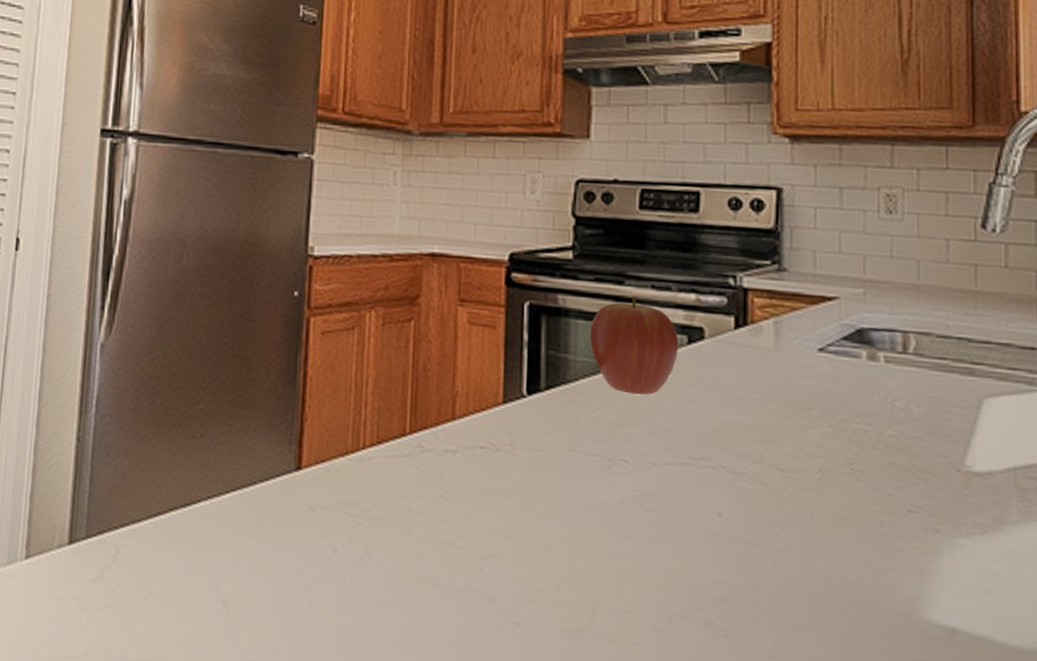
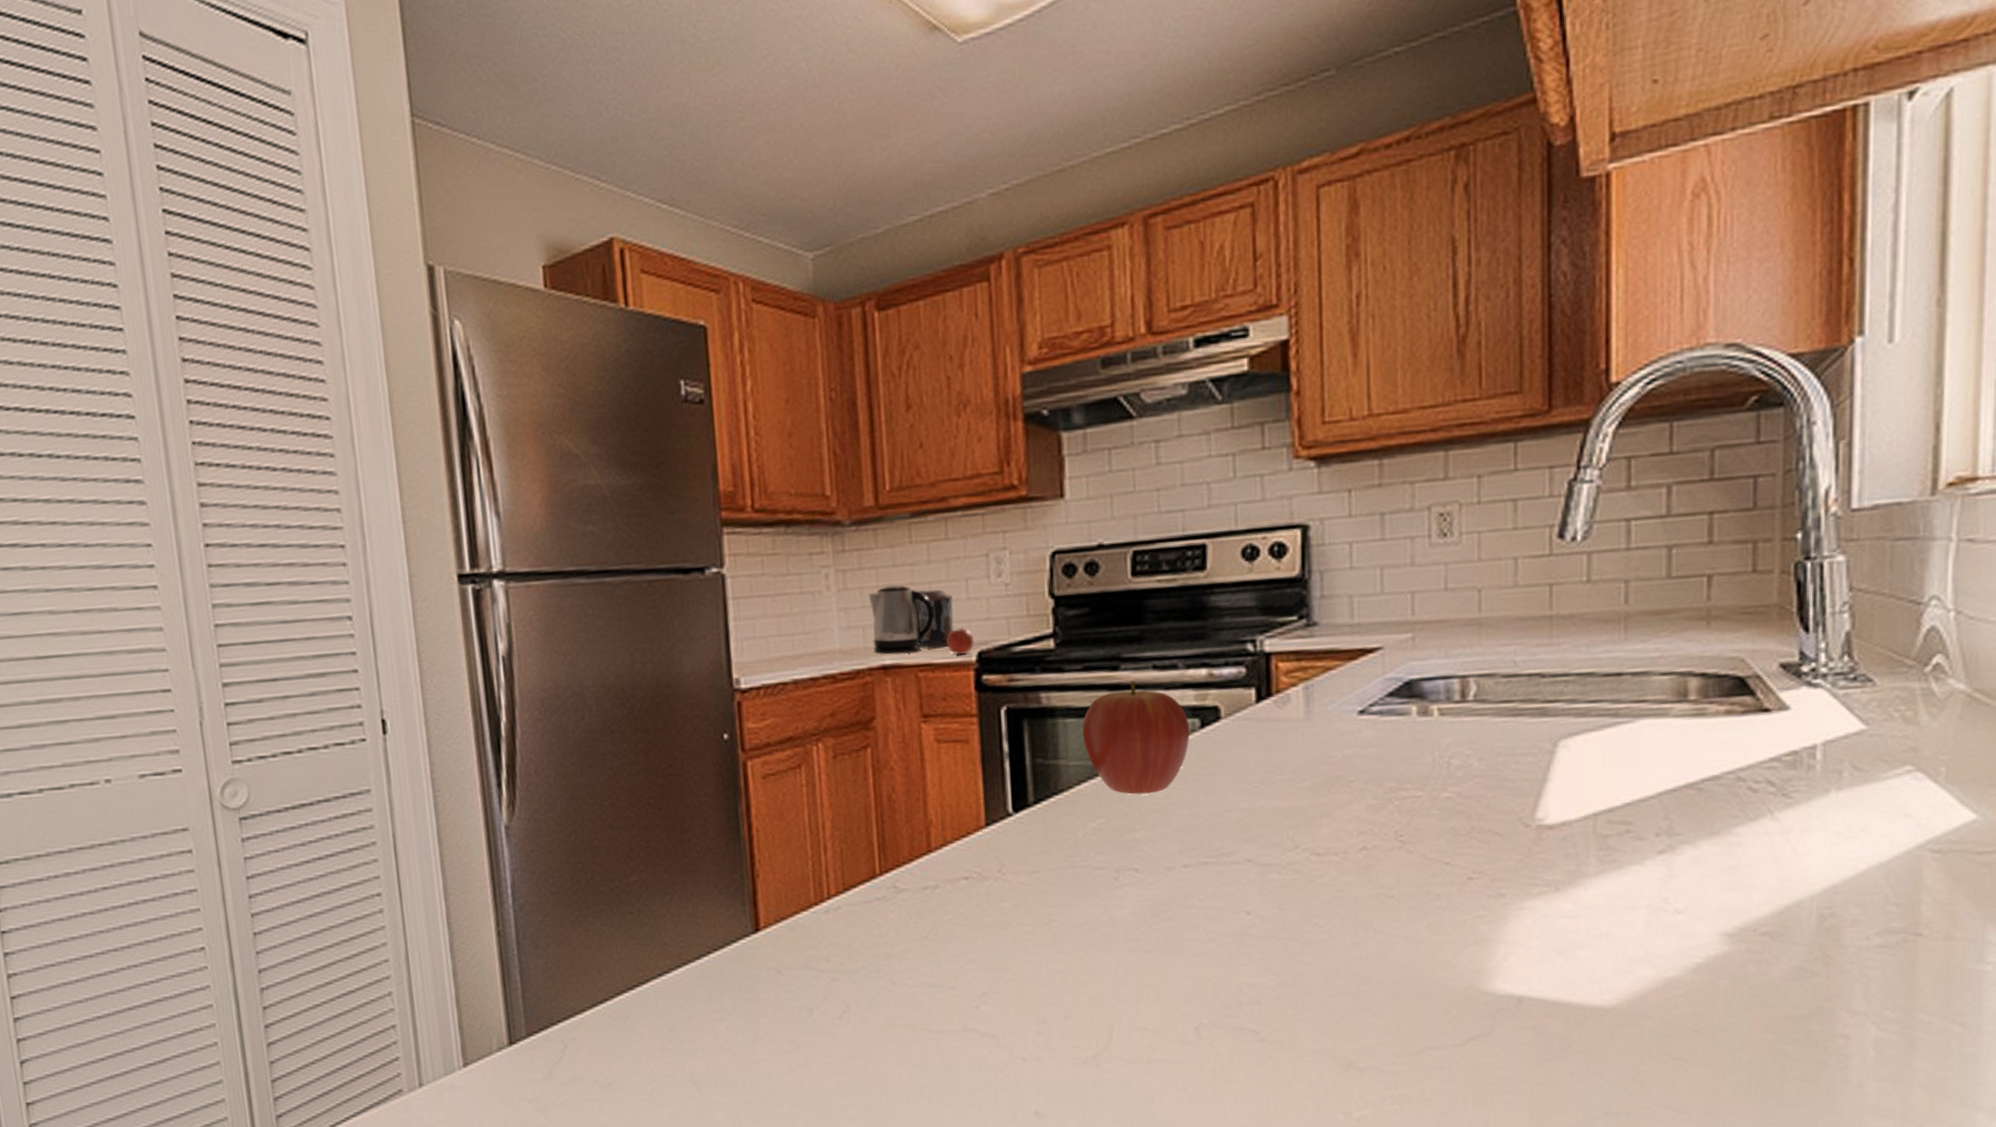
kettle: none [426,188,479,246] -> present [868,585,935,655]
canister: none [463,196,494,245] -> present [914,589,954,648]
fruit: none [486,229,508,253] -> present [947,625,974,655]

